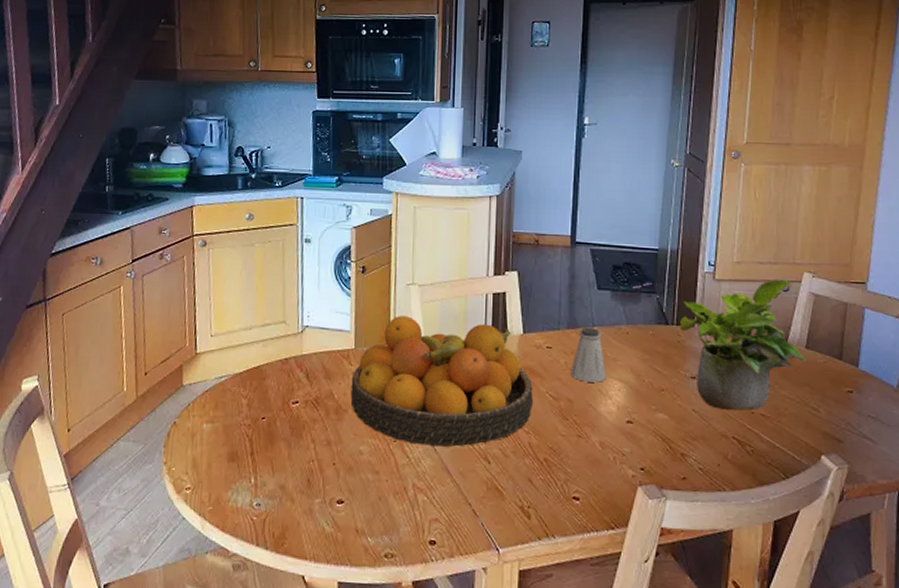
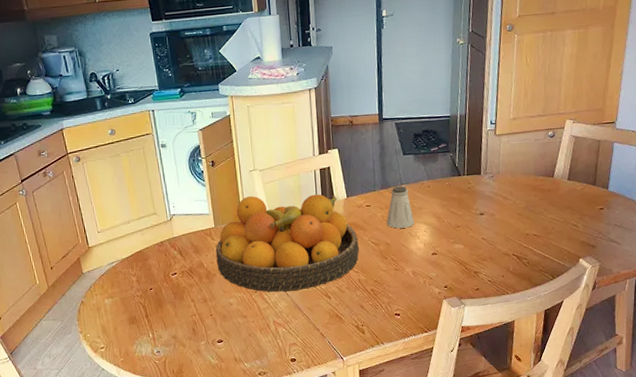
potted plant: present [680,279,807,411] -> none [470,127,569,236]

